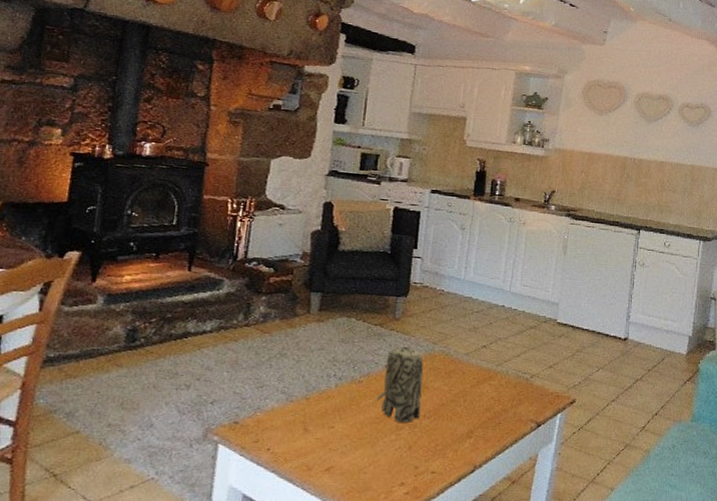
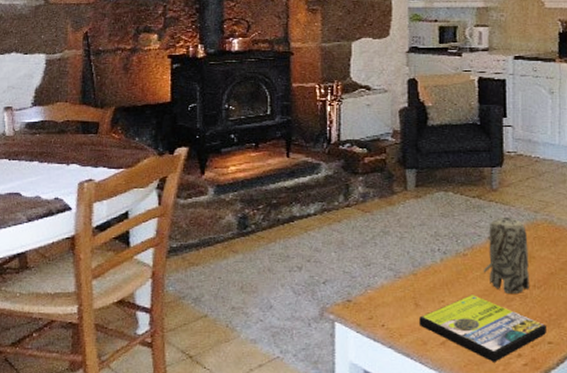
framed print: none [306,422,431,490] -> present [419,295,546,362]

